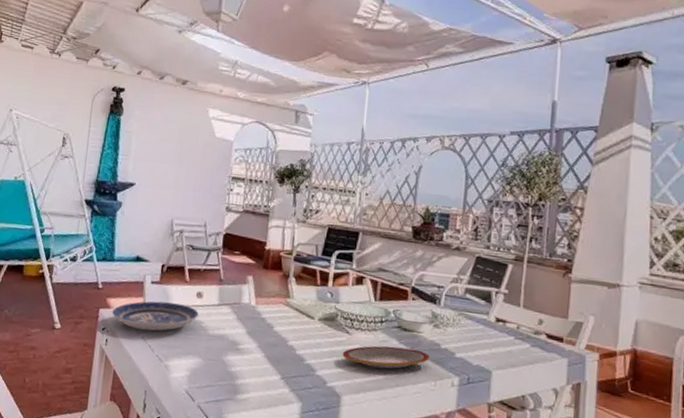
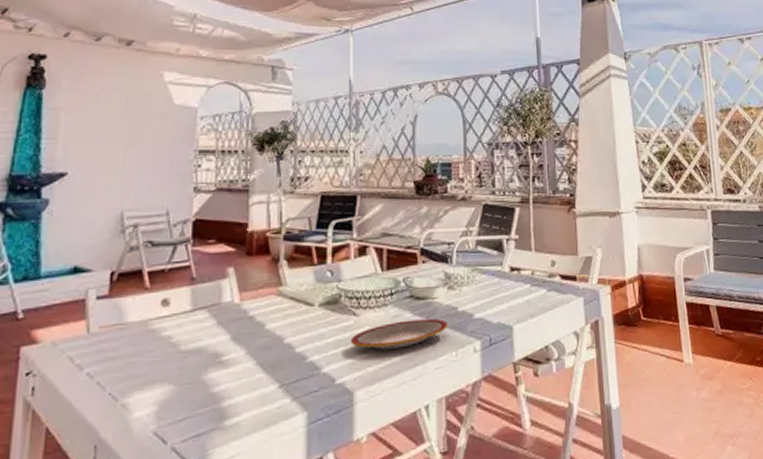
plate: present [112,301,199,331] -> none [40,319,165,364]

